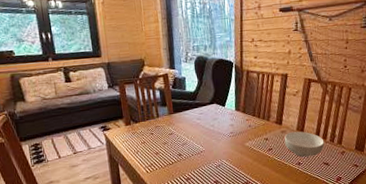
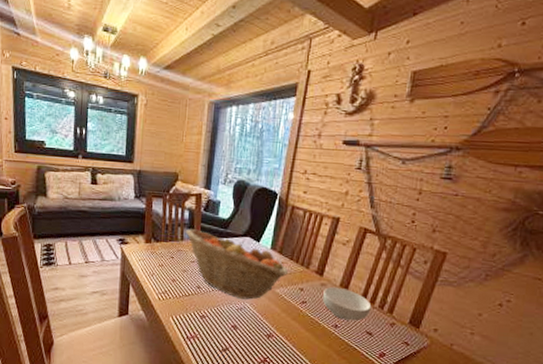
fruit basket: none [159,105,253,158] -> present [185,229,288,300]

